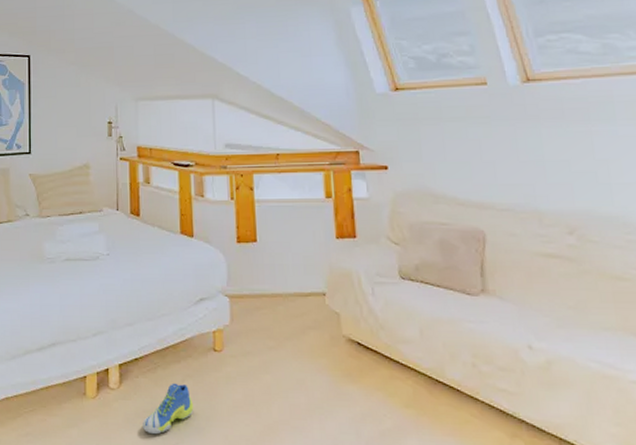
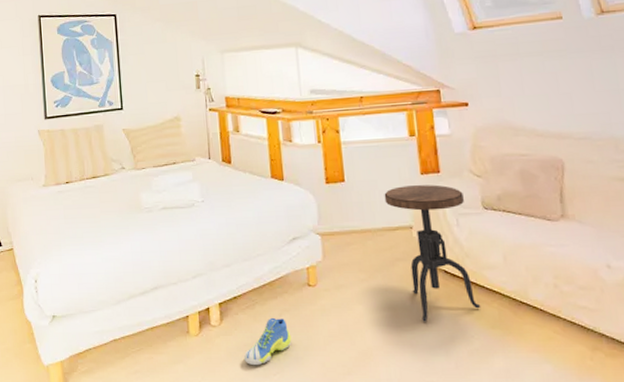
side table: none [297,250,395,397] -> present [384,184,481,322]

